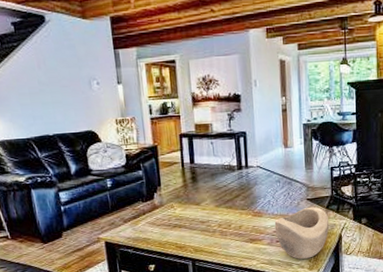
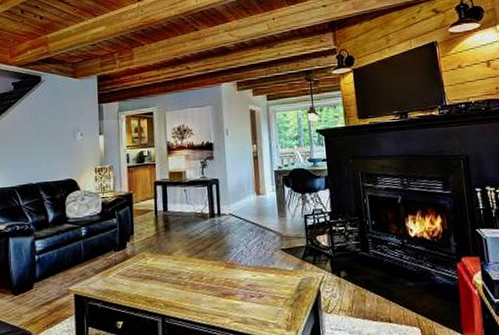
decorative bowl: present [274,206,329,259] -> none [248,257,306,318]

